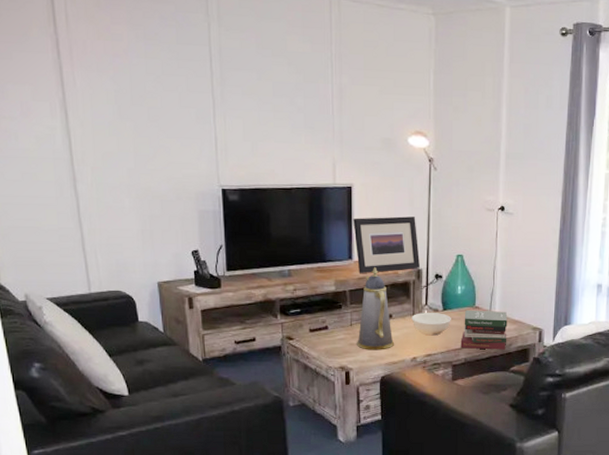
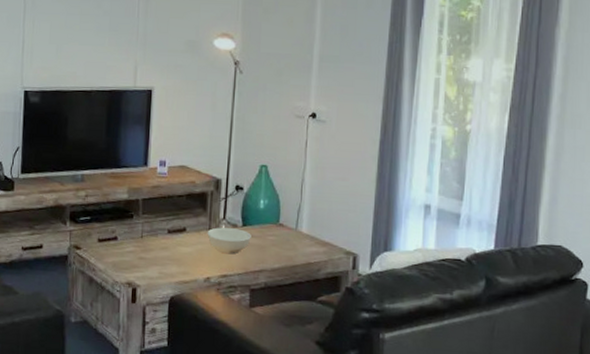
picture frame: present [353,216,421,274] -> none [151,121,220,182]
coffee pot: present [357,267,394,350] -> none [146,175,186,267]
books: present [460,310,508,350] -> none [260,227,316,276]

